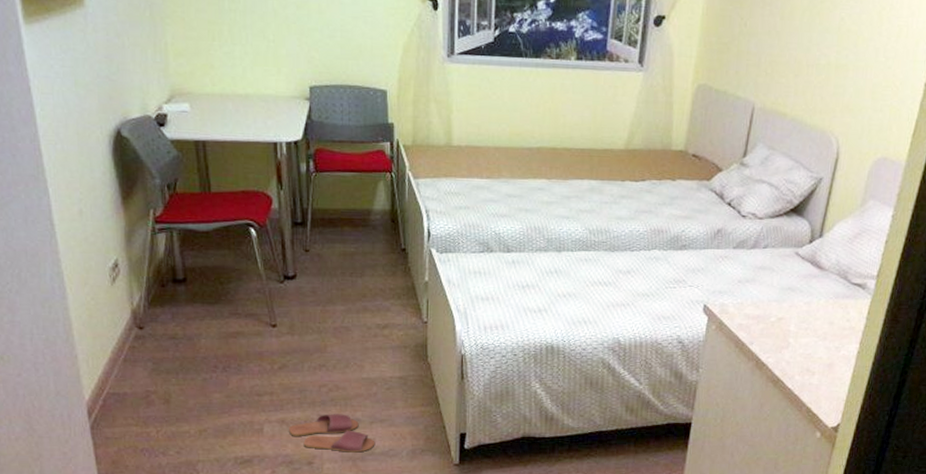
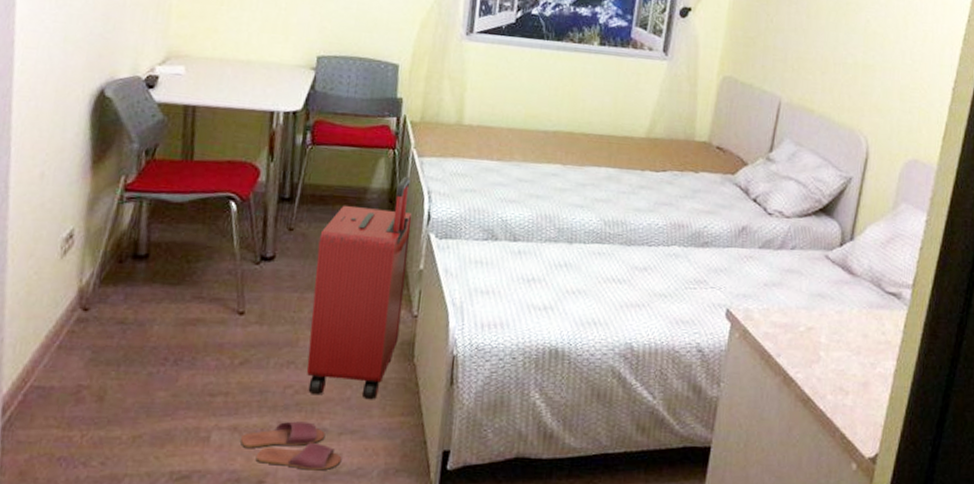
suitcase: none [333,197,414,394] -> present [306,176,413,400]

